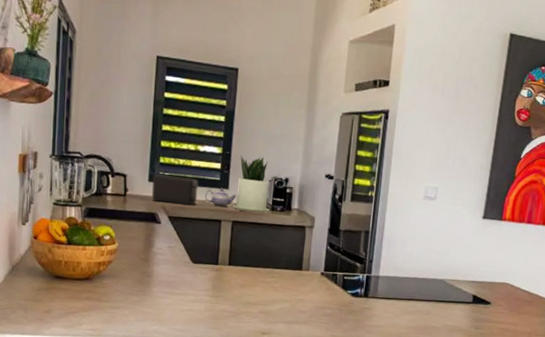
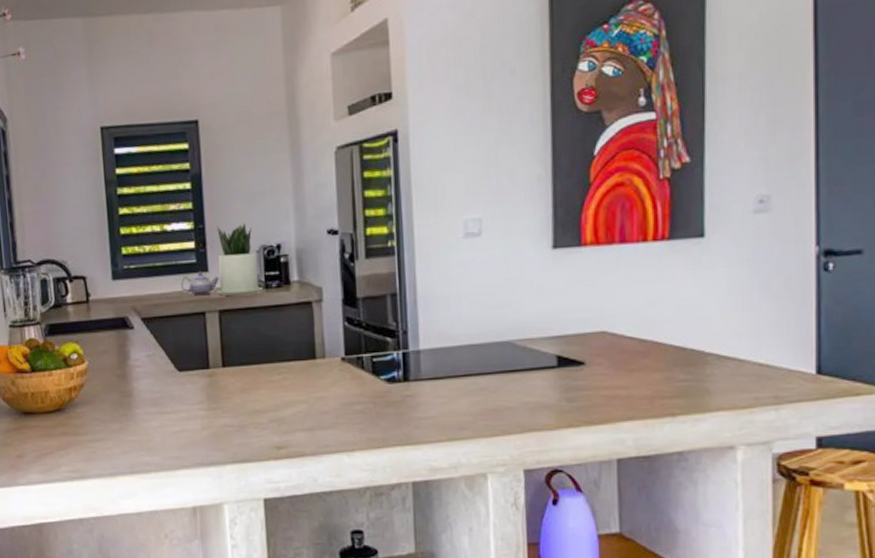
toaster: present [152,174,198,206] -> none [117,266,173,302]

